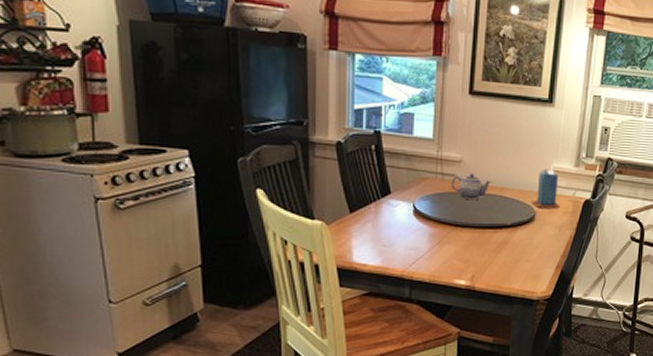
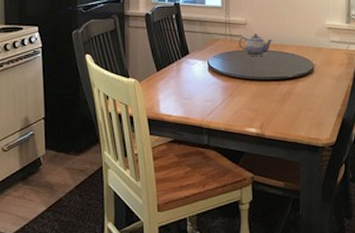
candle: present [531,166,560,209] -> none [309,24,336,62]

